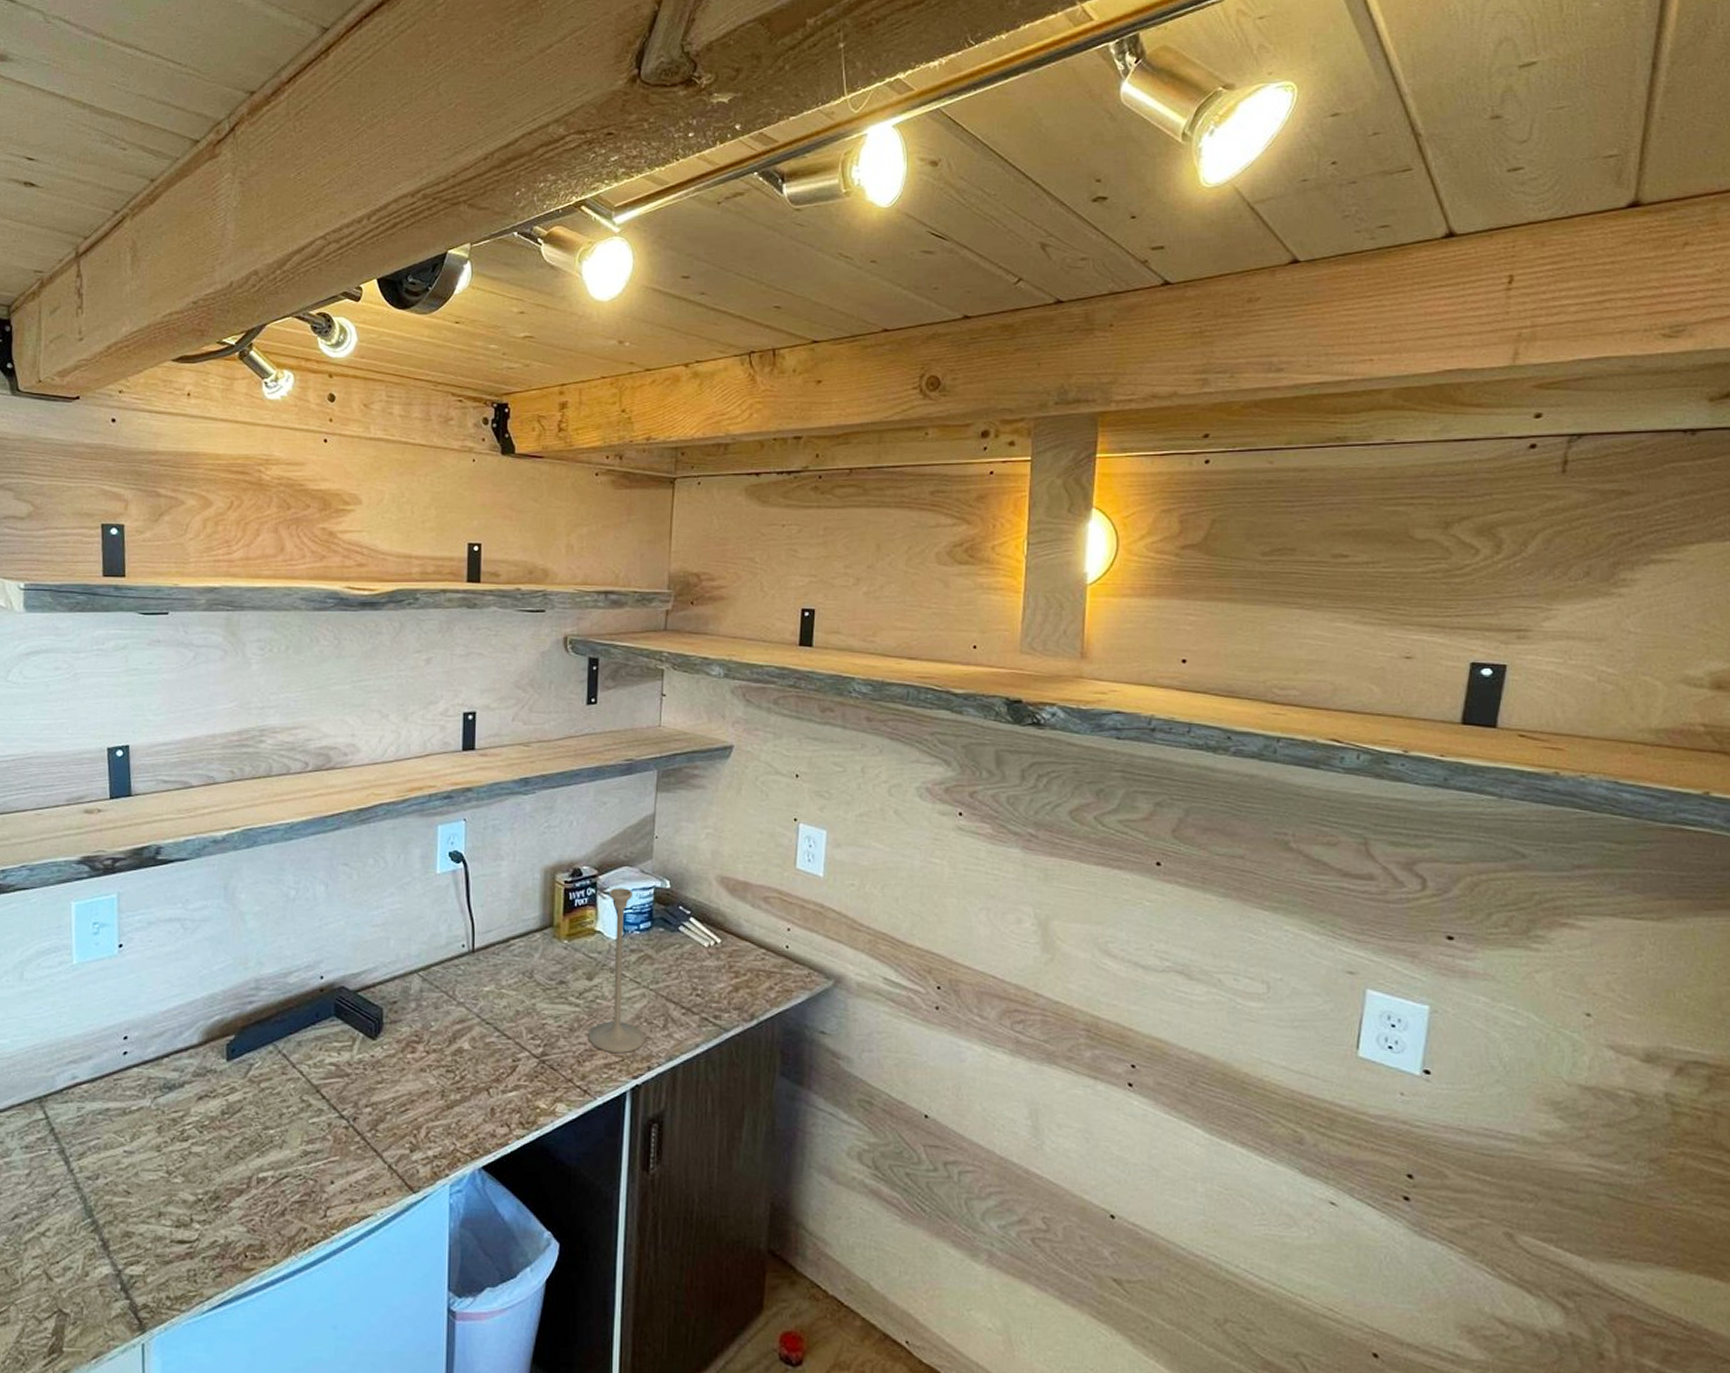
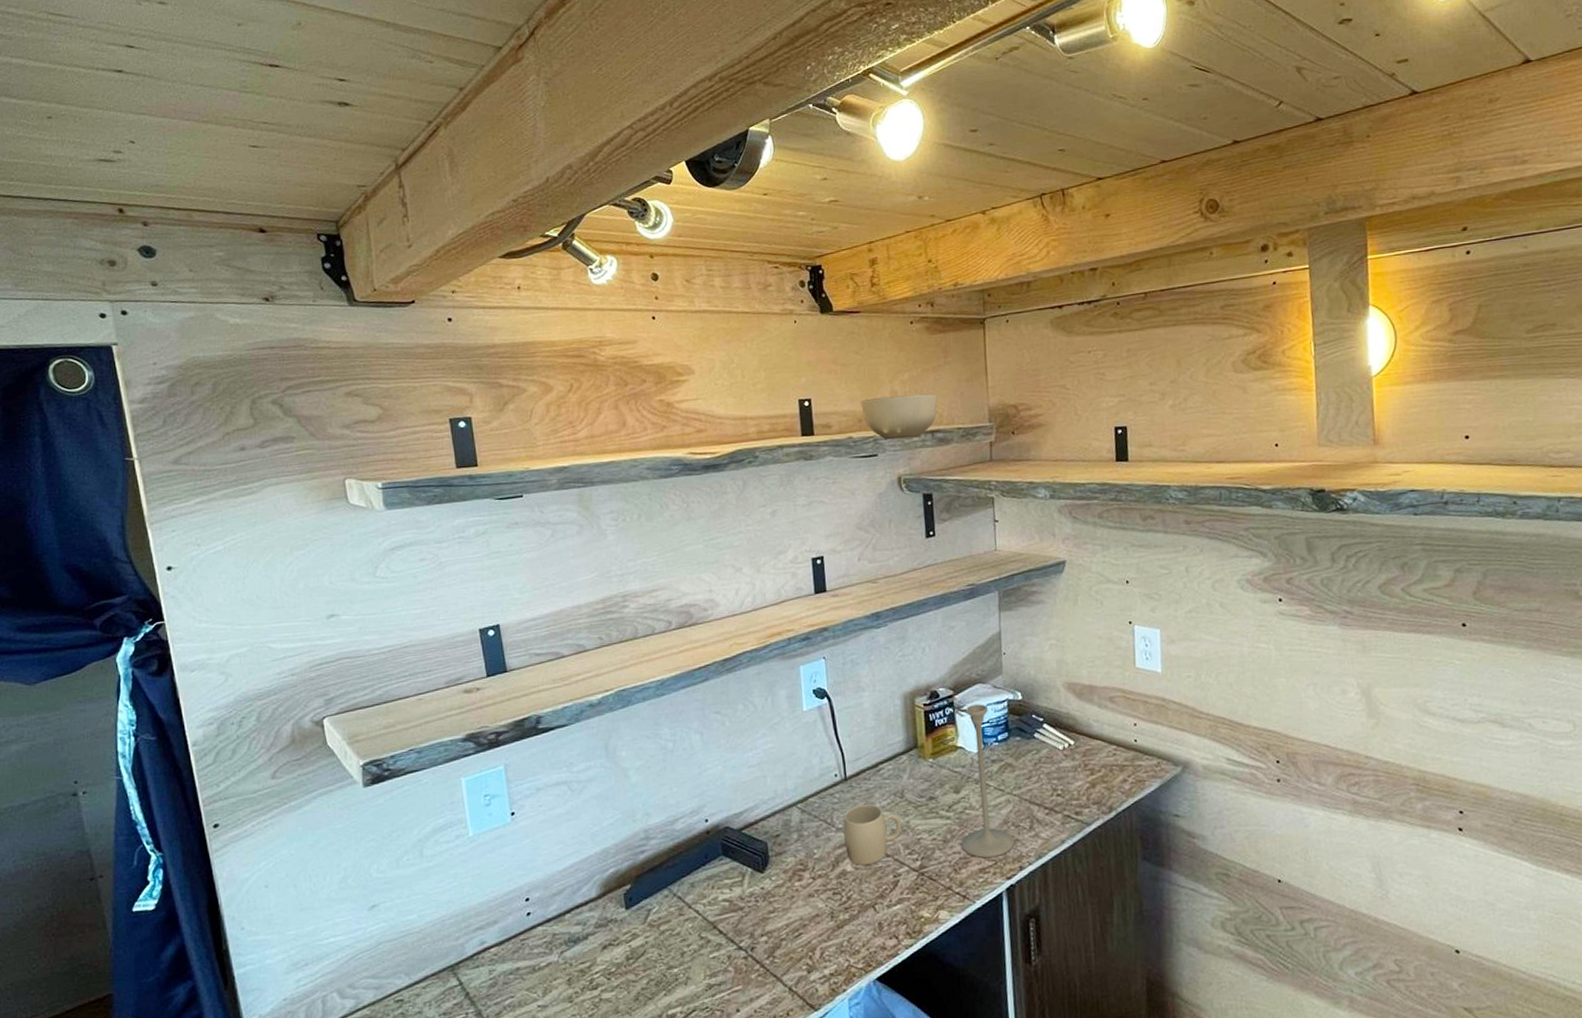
mug: none [464,980,527,1045] -> present [843,804,901,865]
bowl: none [533,550,616,597] -> present [860,393,938,440]

